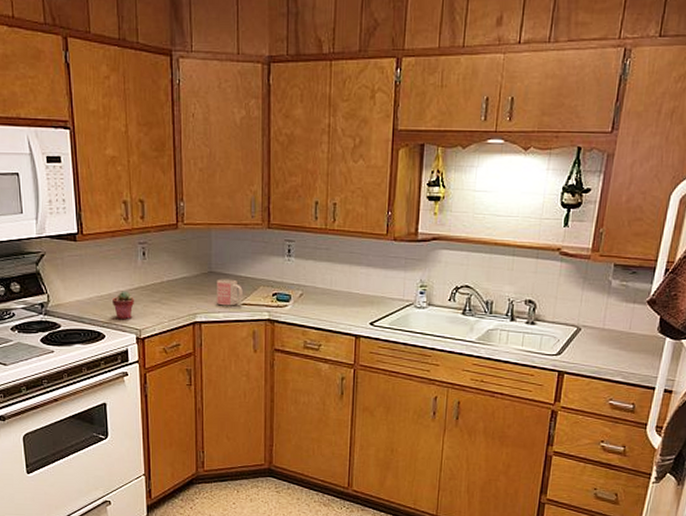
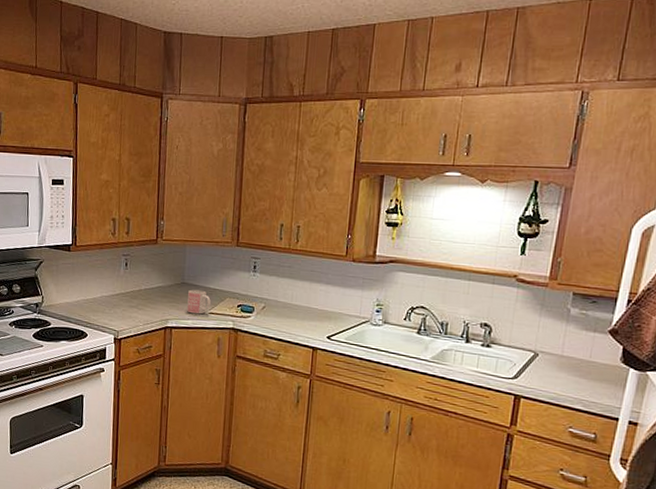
potted succulent: present [113,291,134,320] -> none [96,296,115,322]

